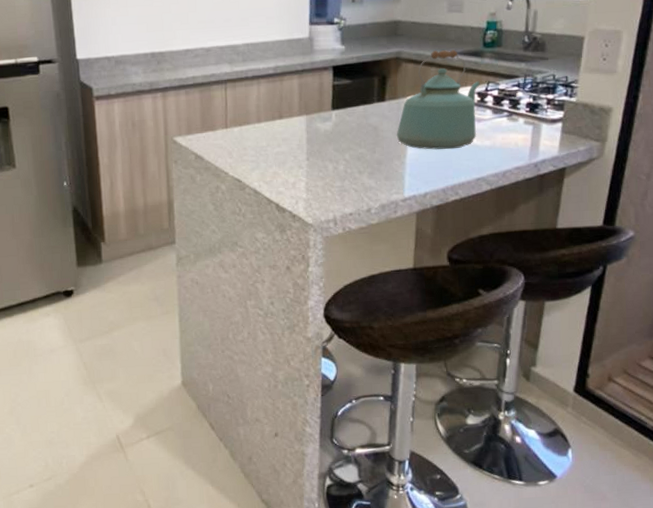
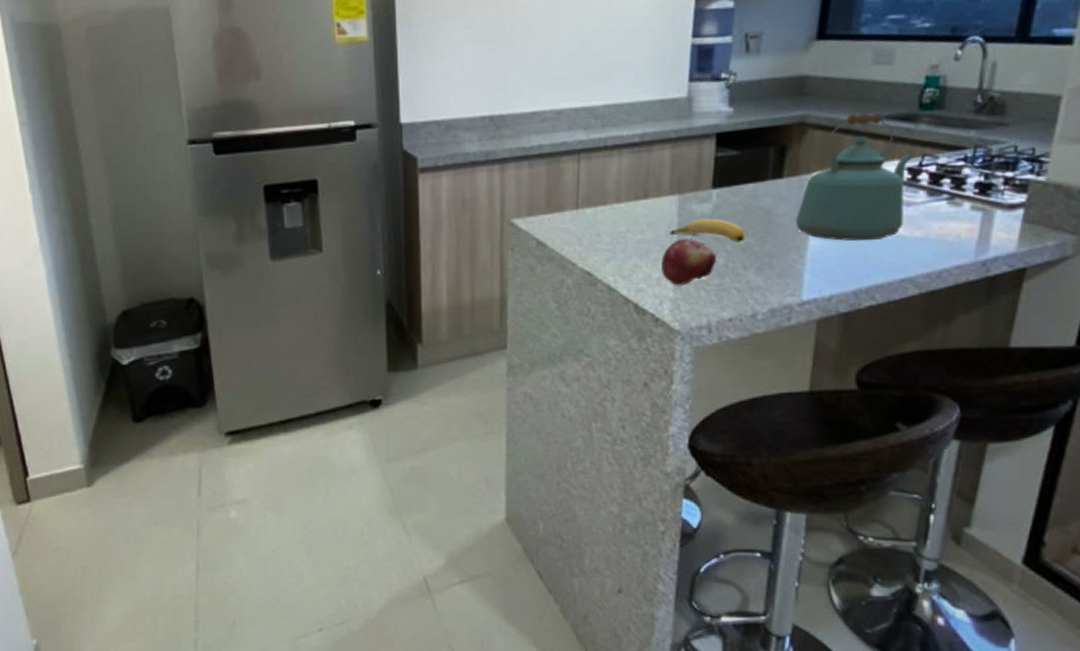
fruit: none [295,150,338,189] -> present [661,238,716,286]
banana: none [300,134,360,153] -> present [669,218,746,242]

